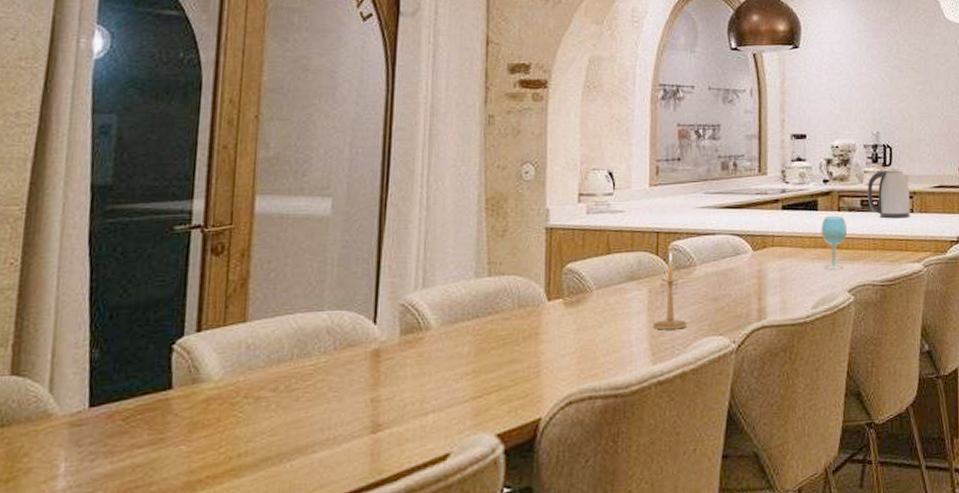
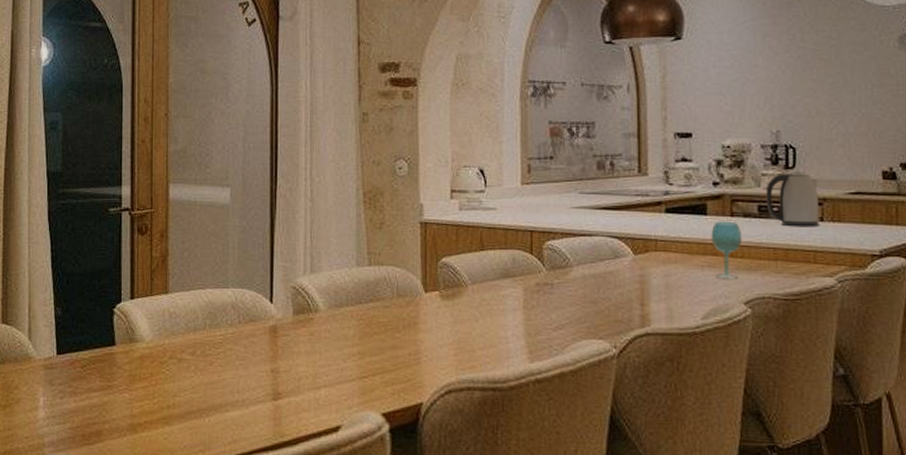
candlestick: present [653,253,687,330] -> none [530,253,564,330]

